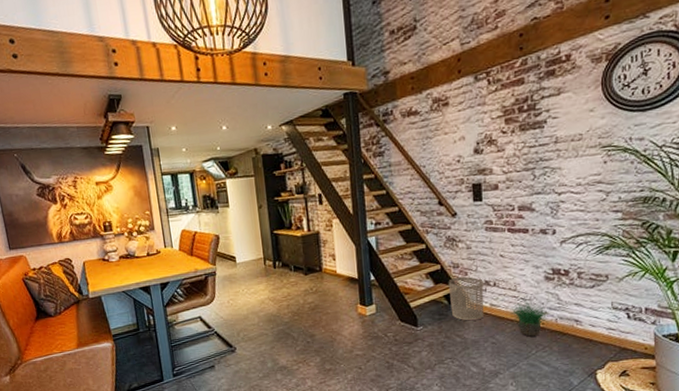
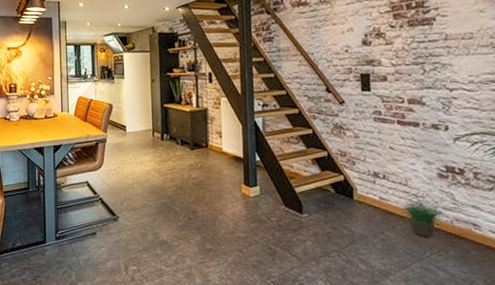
waste bin: present [448,277,484,321] -> none [335,167,373,213]

